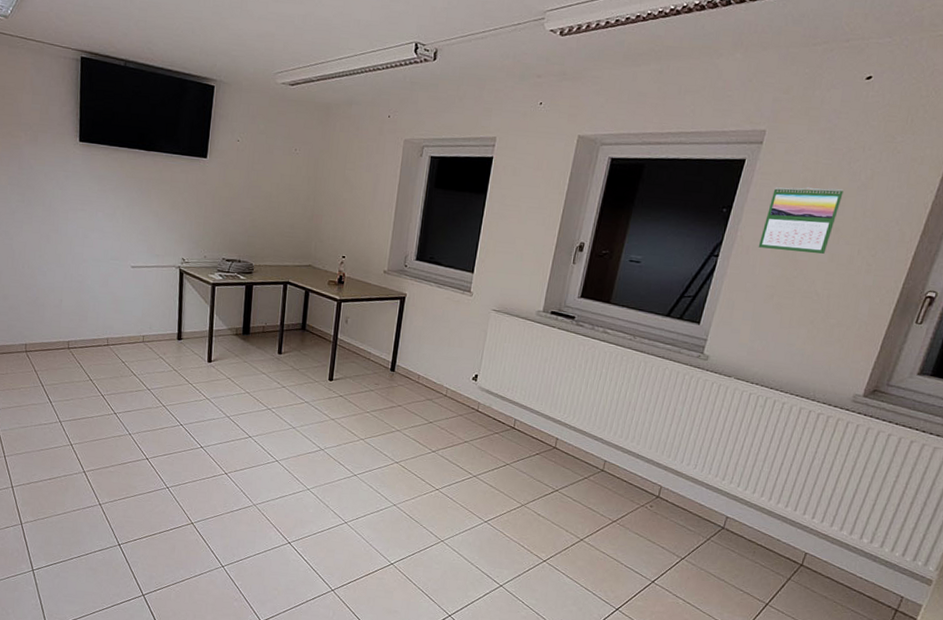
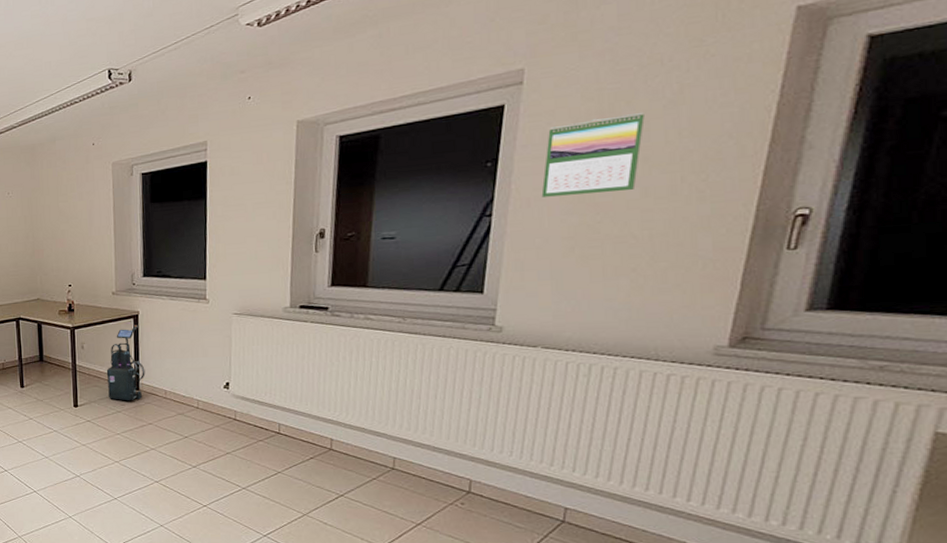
vacuum cleaner: none [364,307,404,381] -> present [106,325,145,401]

